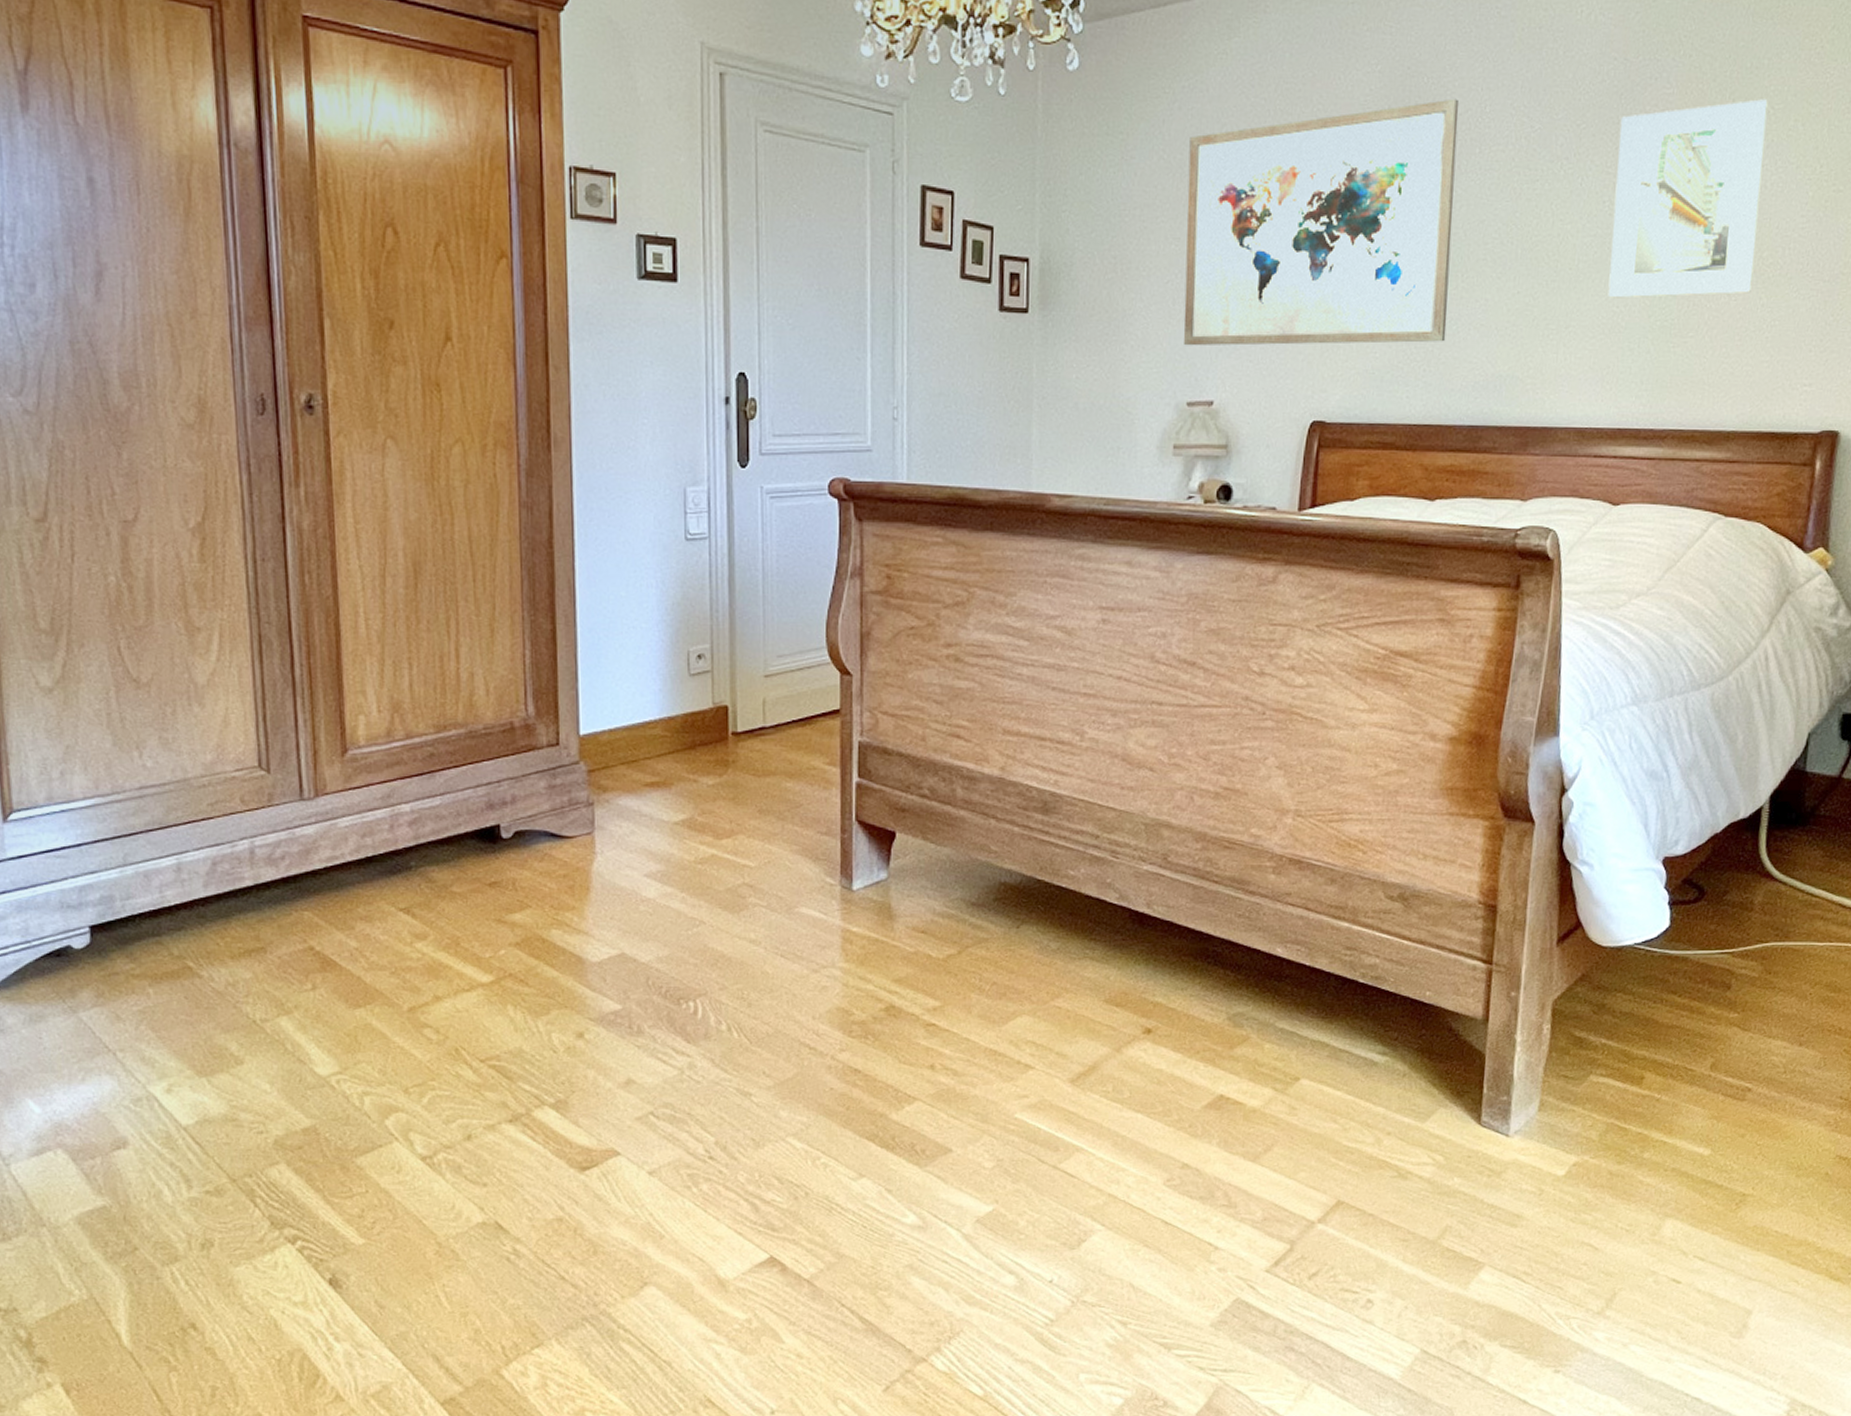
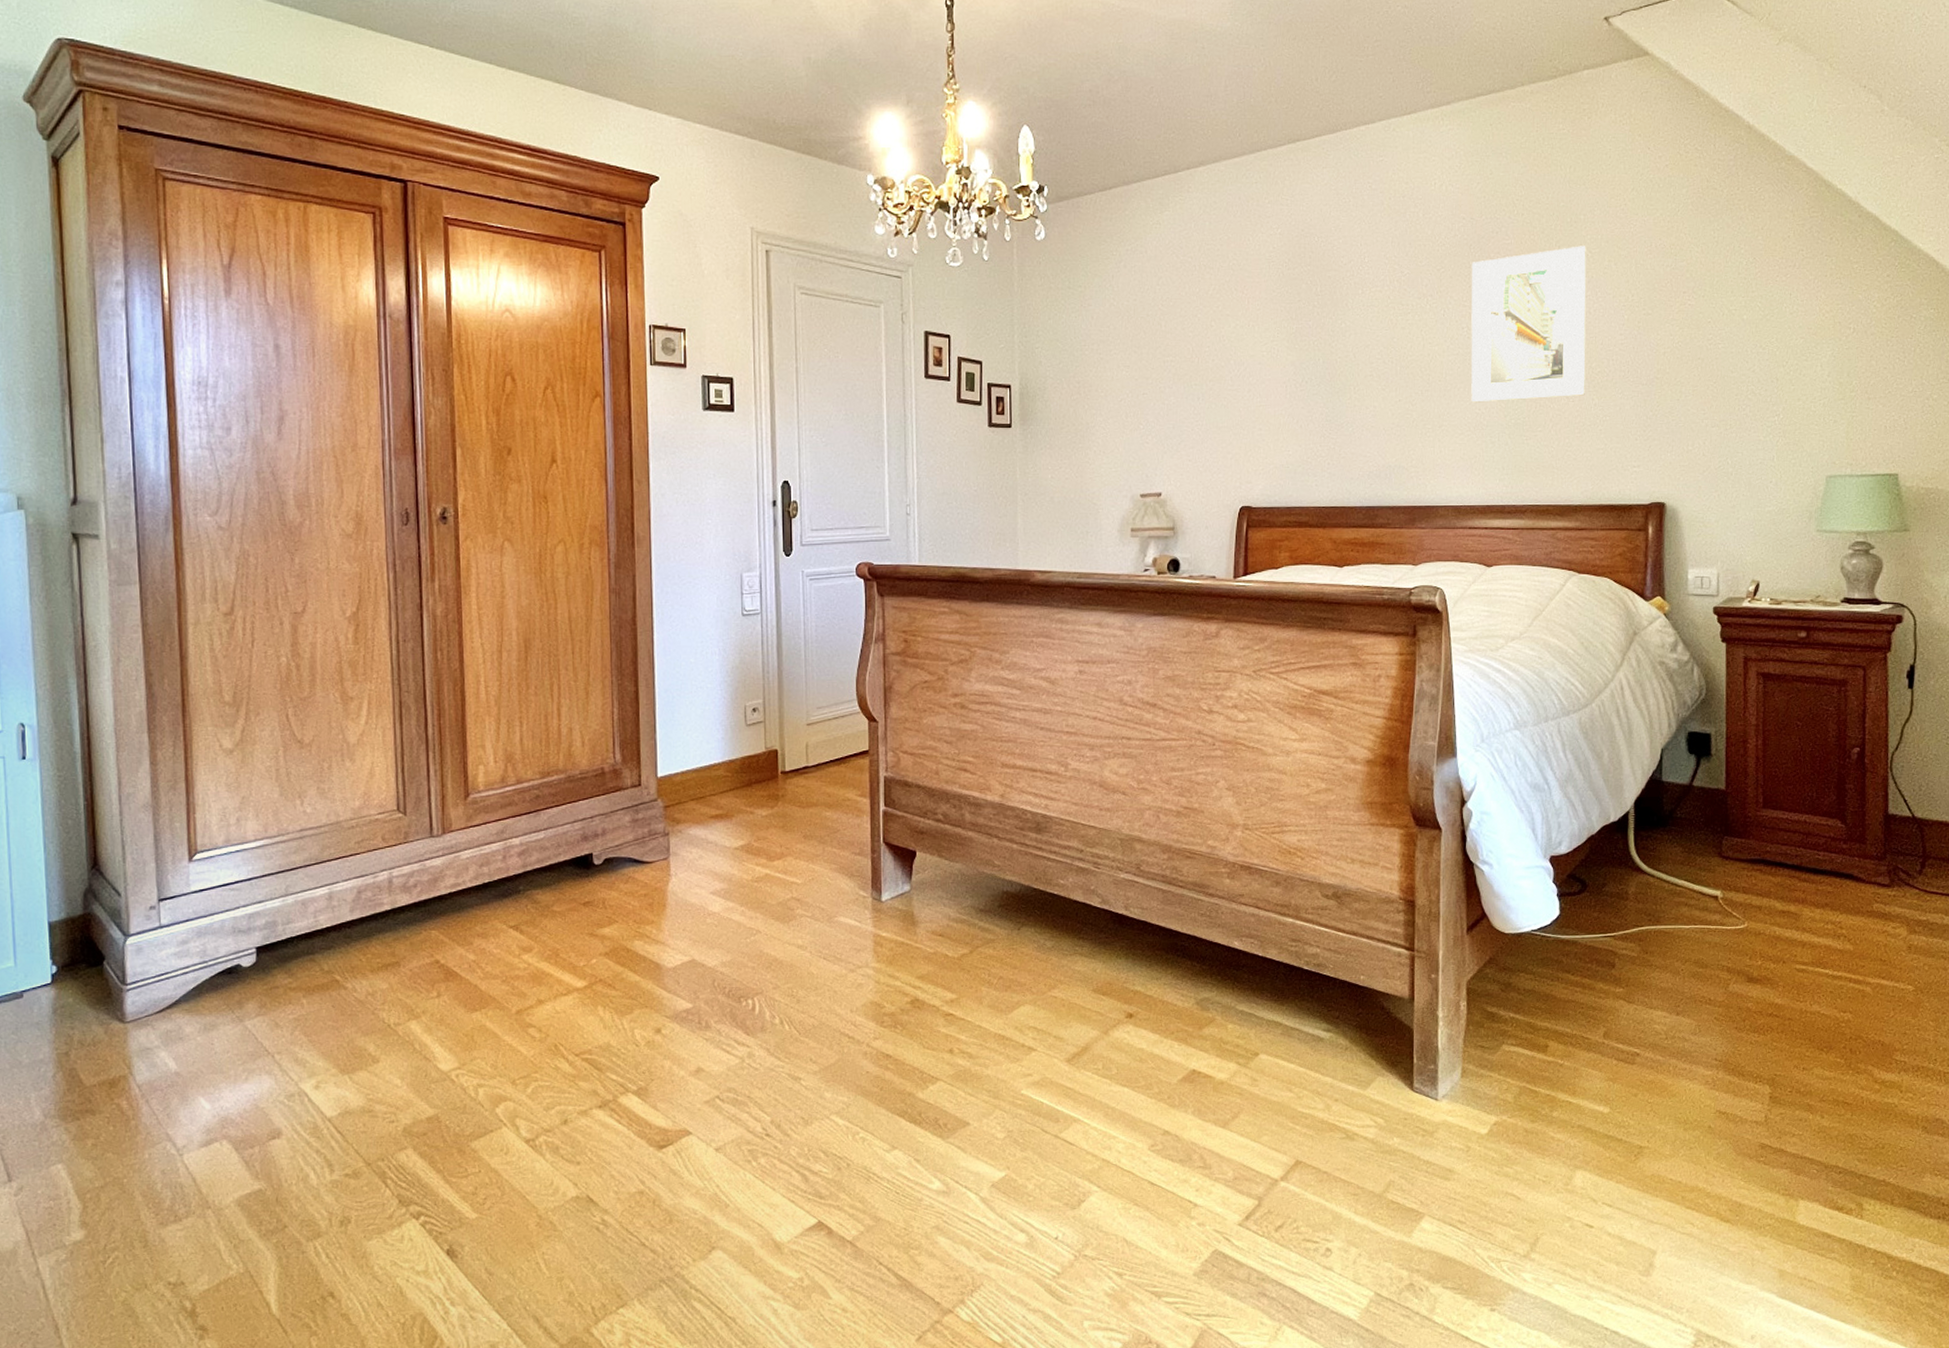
wall art: present [1183,98,1459,346] -> none [1134,252,1344,450]

